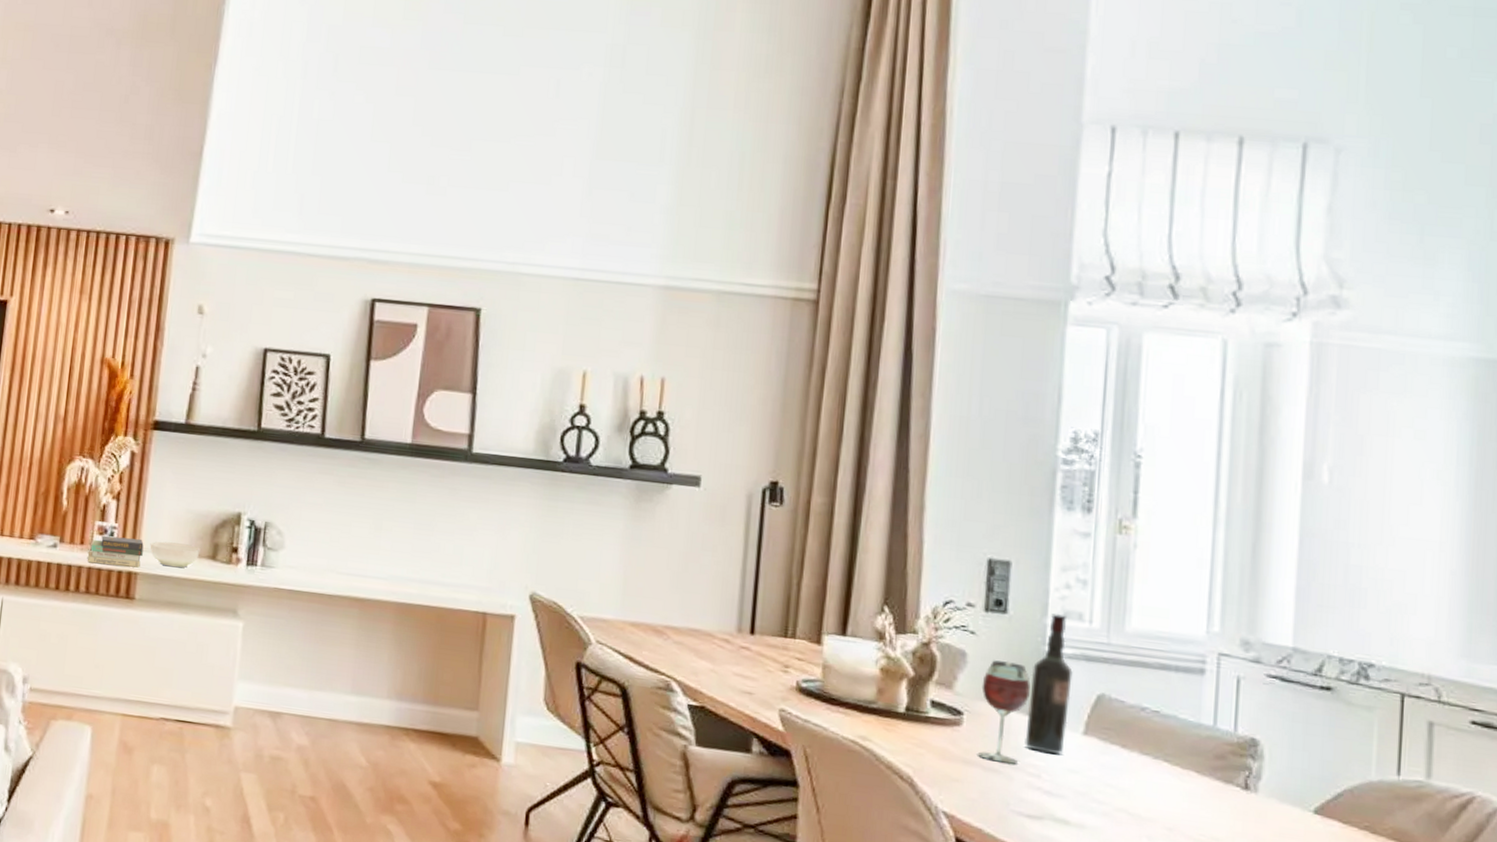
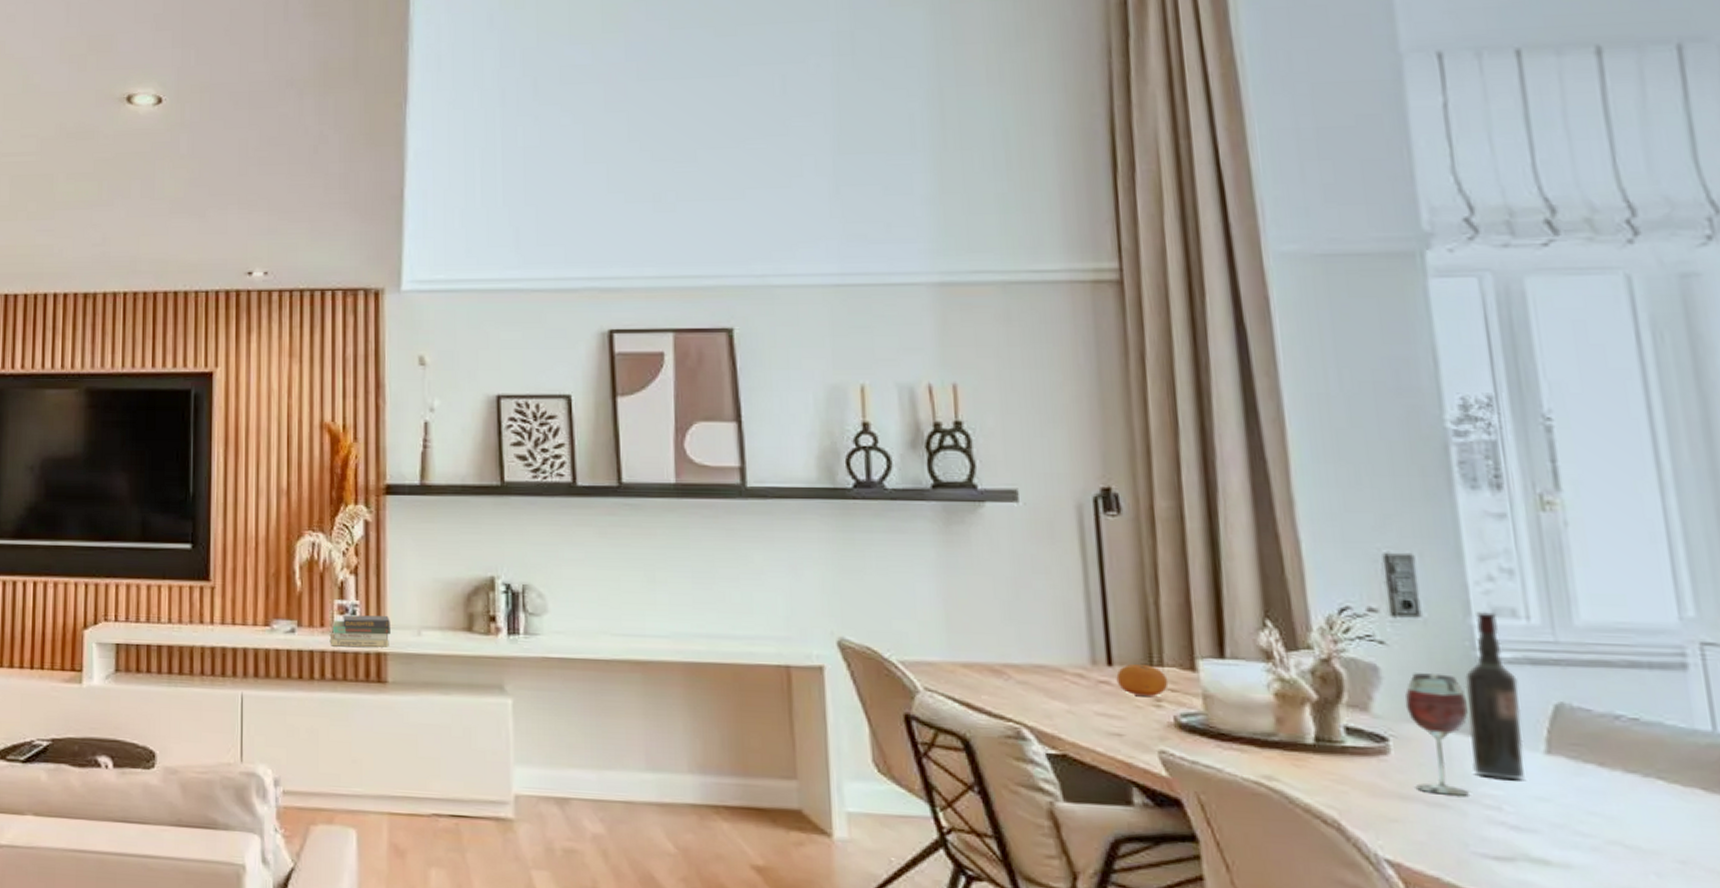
bowl: present [150,541,201,568] -> none [397,616,454,644]
fruit: none [755,634,797,664] -> present [1116,664,1169,697]

